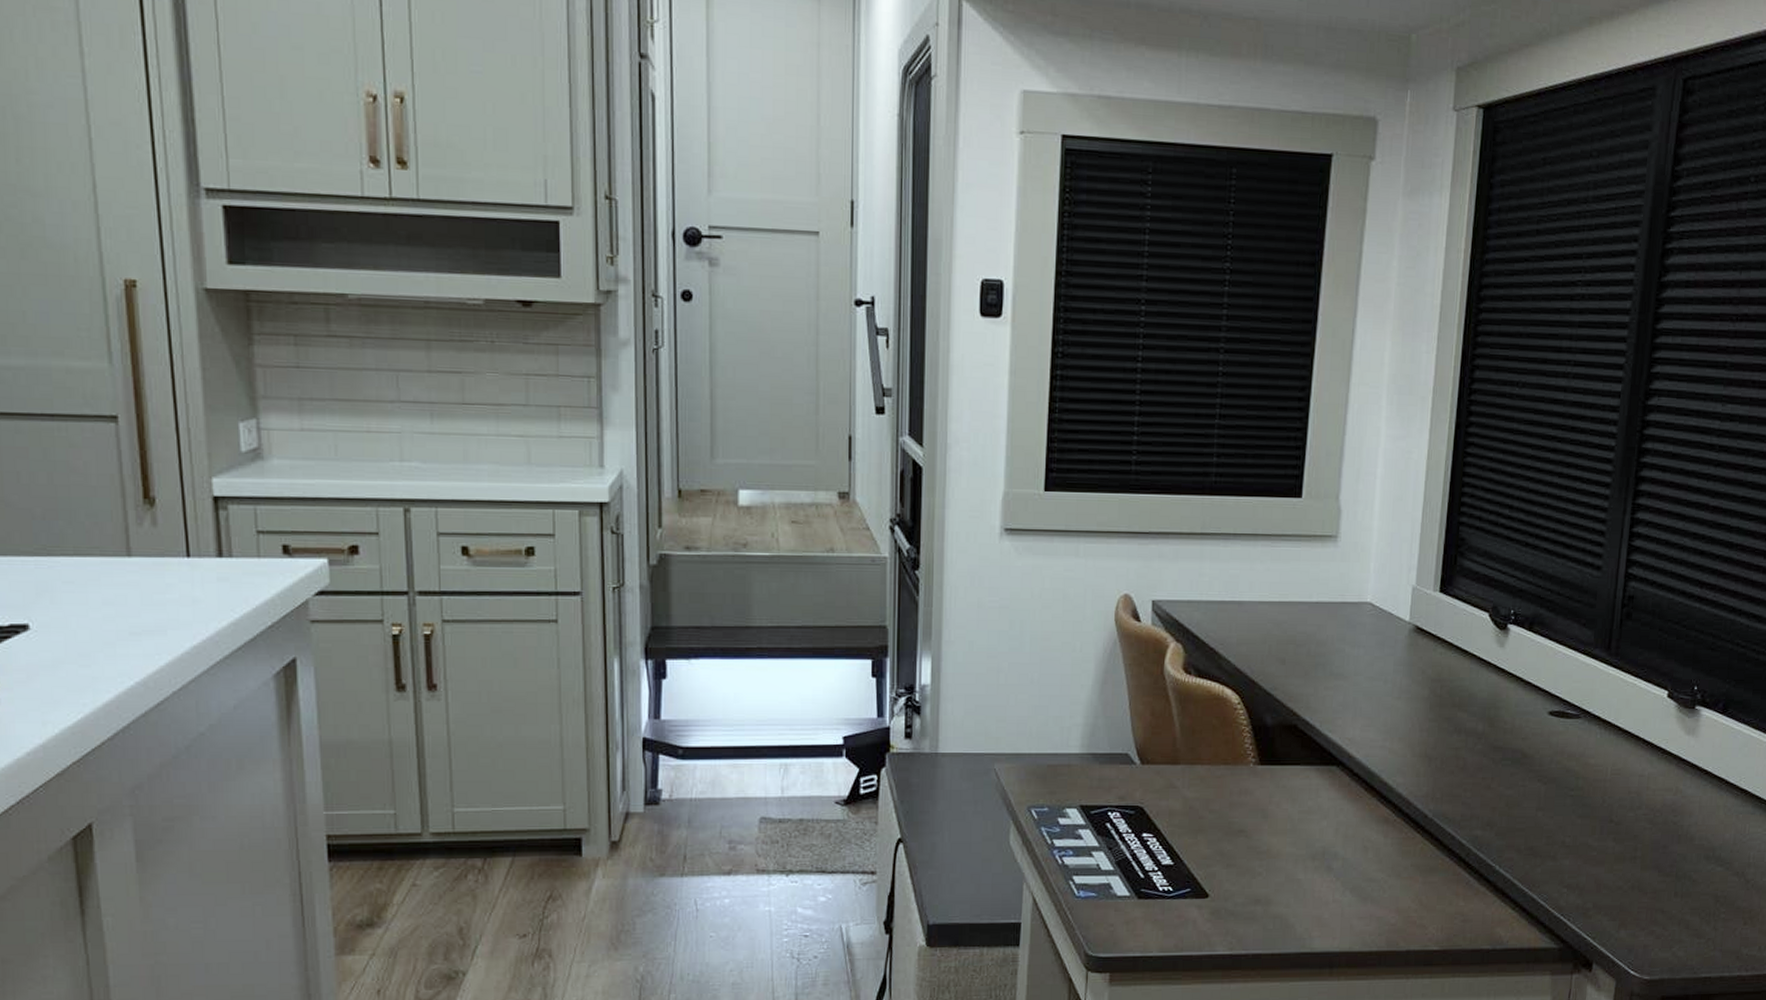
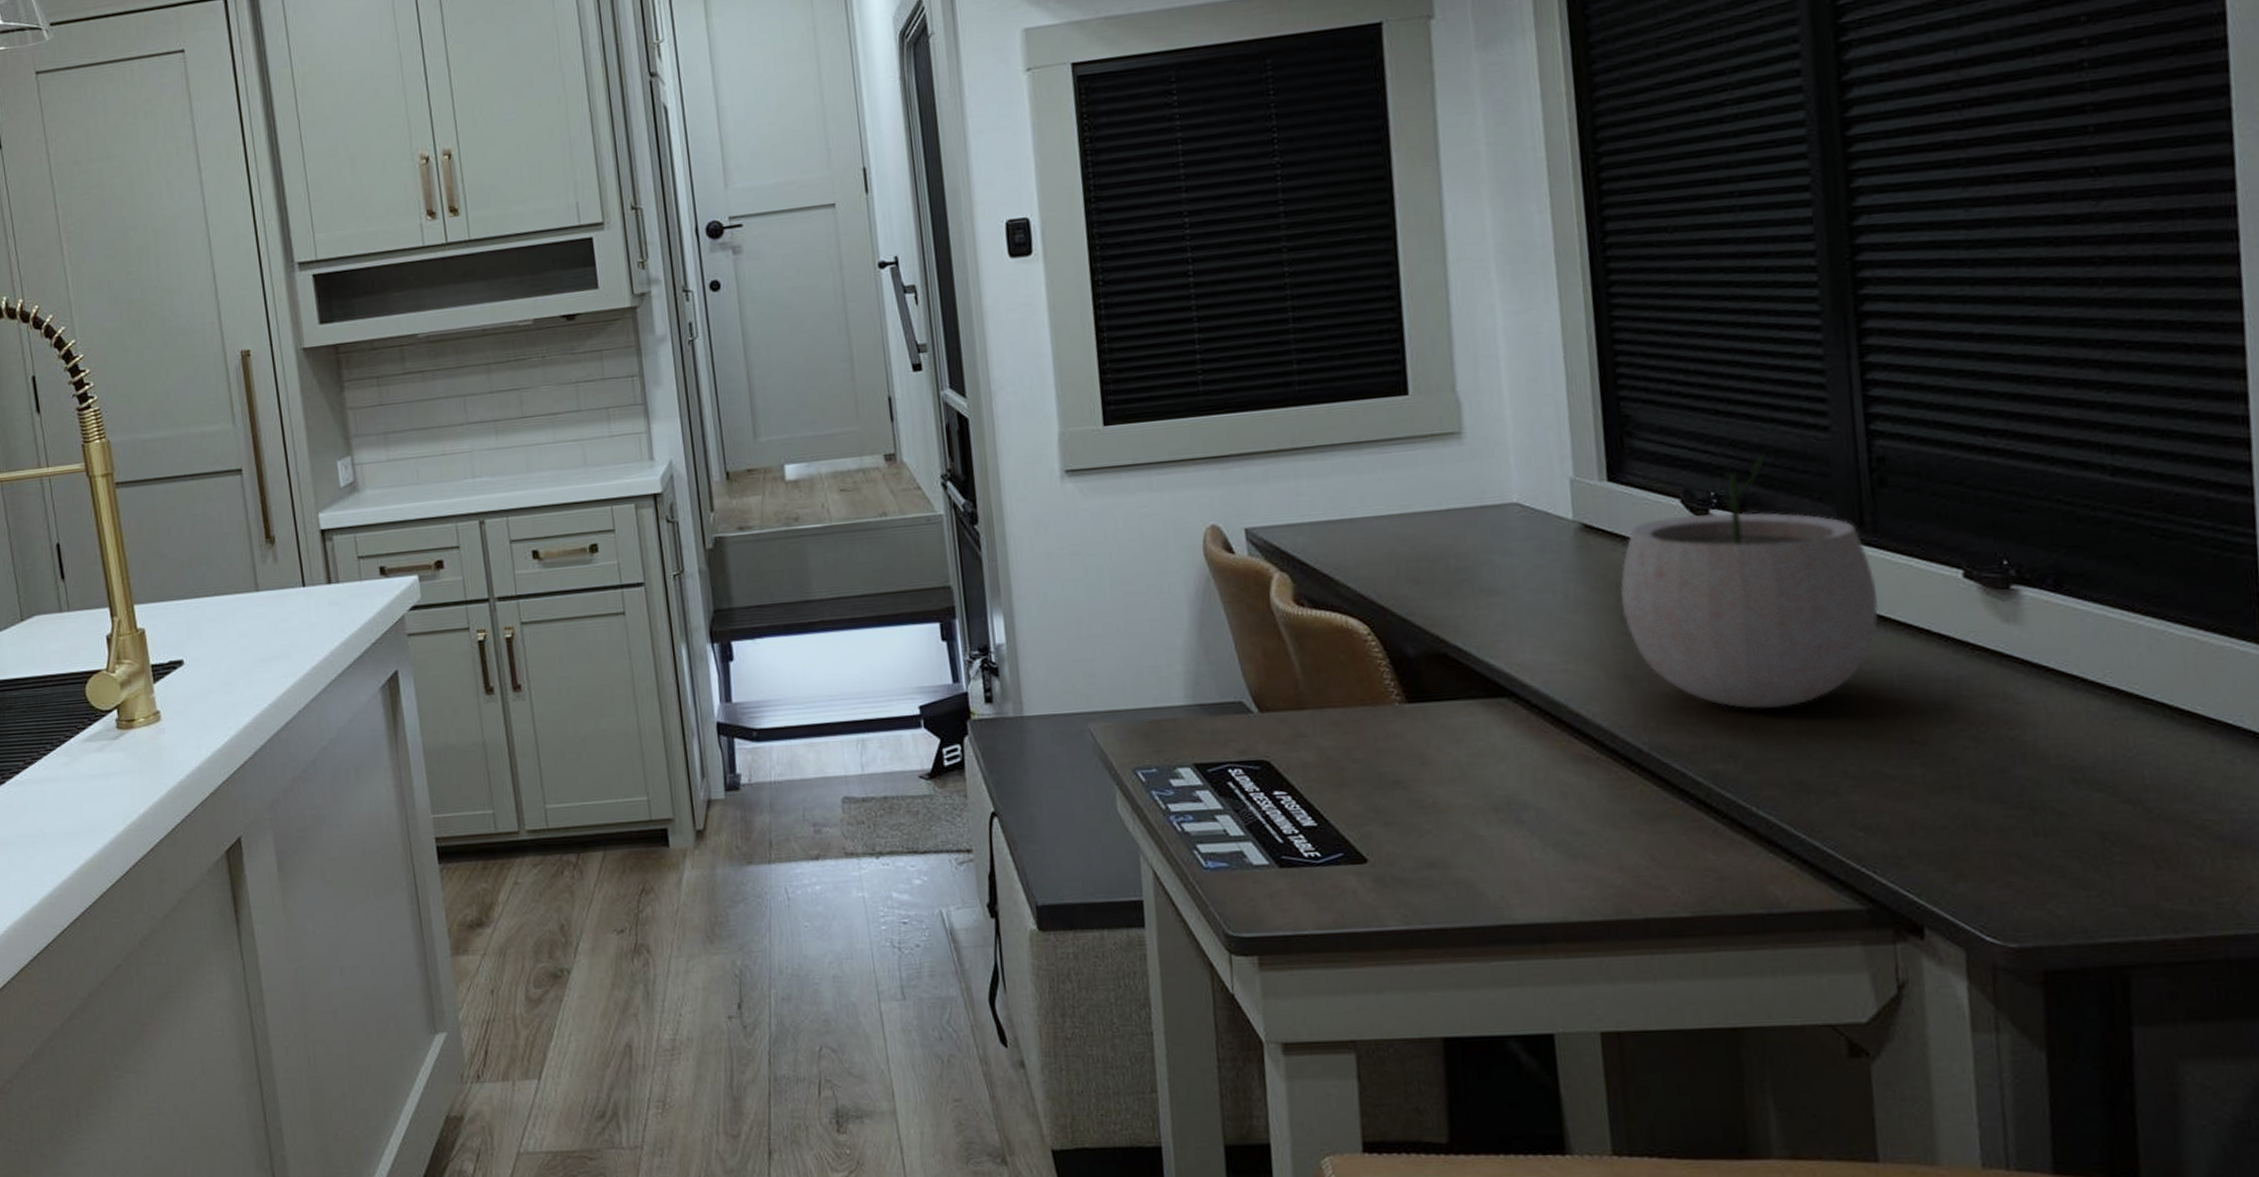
plant pot: none [1432,577,1610,788] -> present [1620,451,1879,709]

